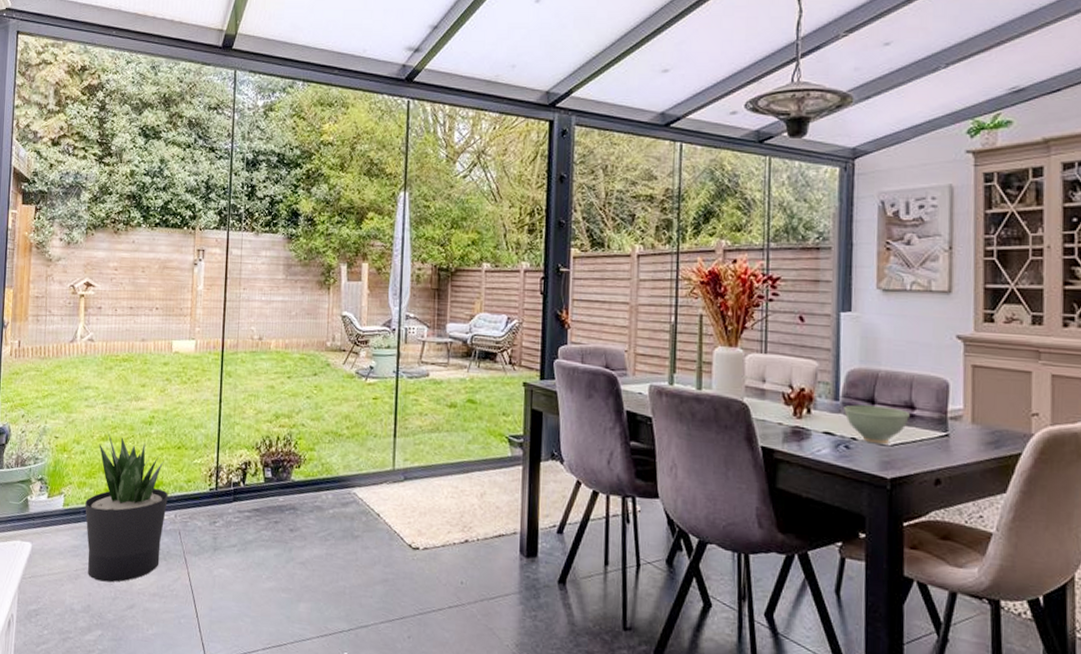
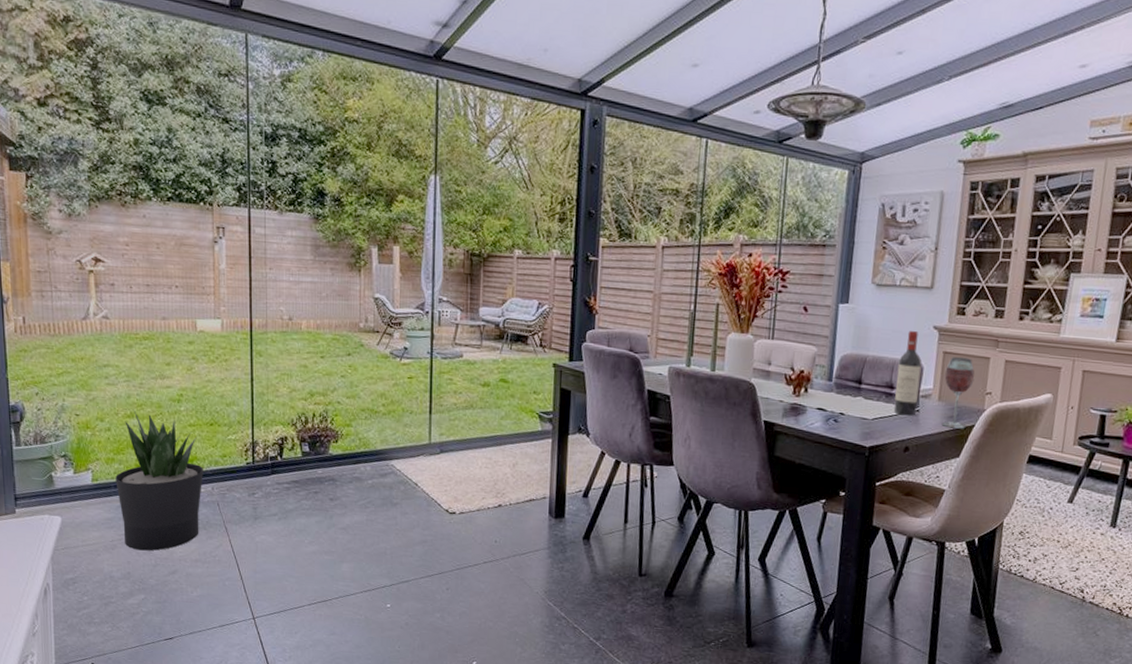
bowl: present [844,405,911,444] -> none [835,385,890,418]
wine bottle: none [917,340,947,442] -> present [893,330,923,416]
wineglass: none [976,371,1015,458] -> present [941,357,975,429]

